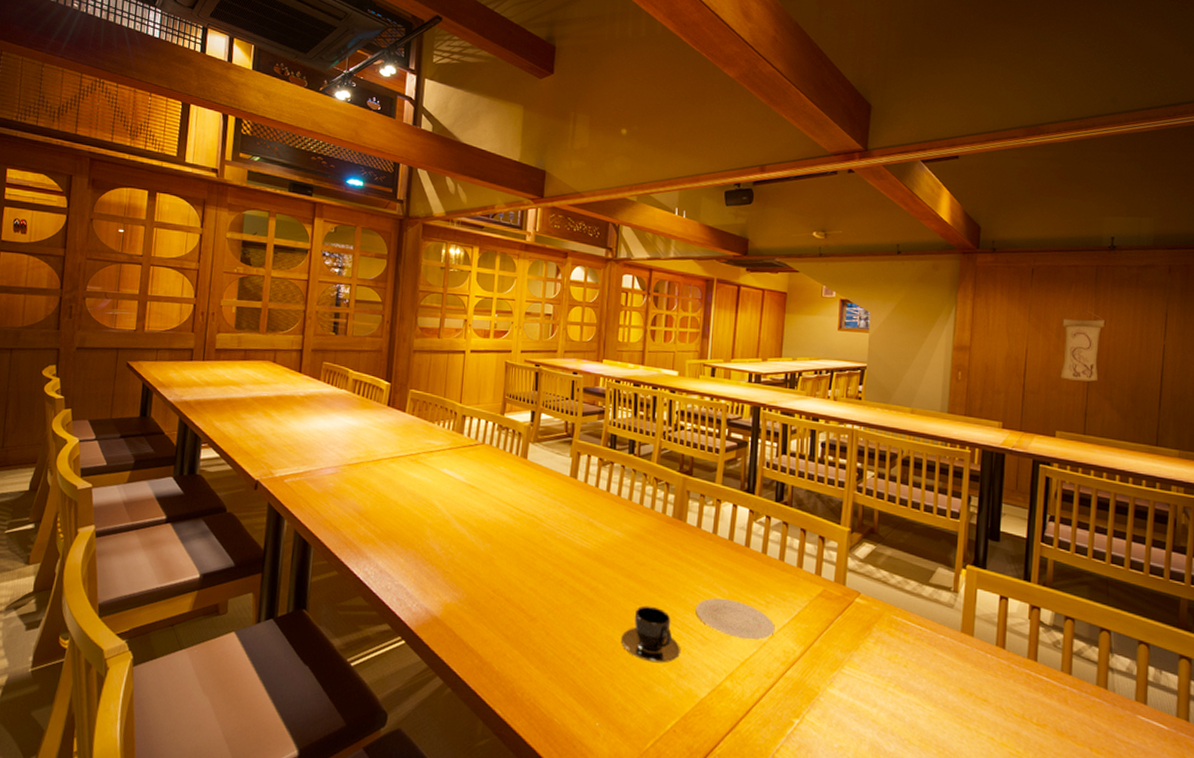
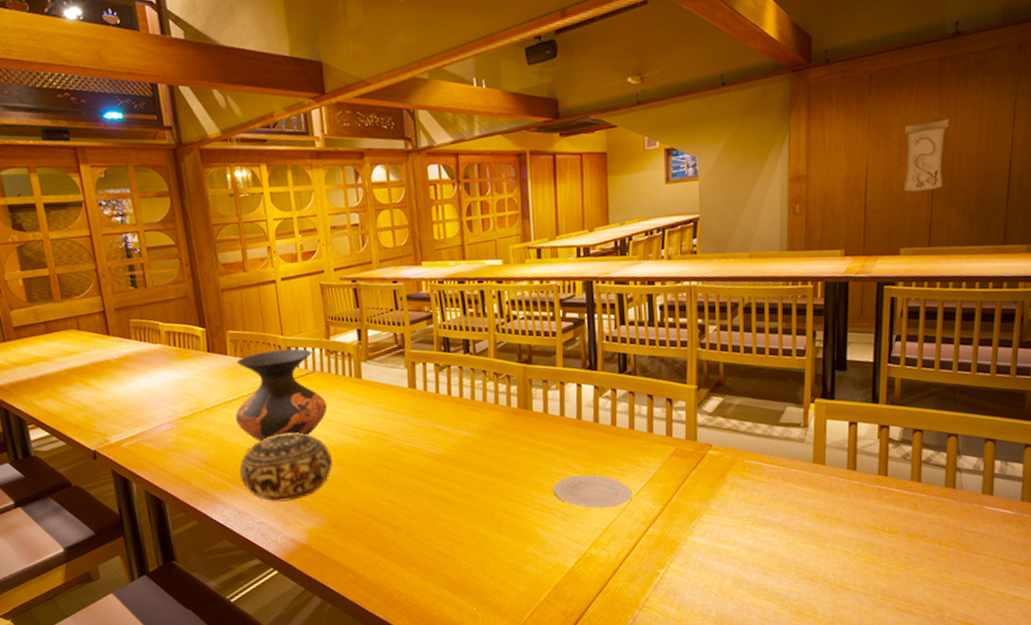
decorative ball: none [390,498,483,569] -> present [239,432,332,502]
vase: none [398,415,489,505] -> present [235,348,328,442]
teacup: present [620,606,680,664] -> none [484,495,544,546]

